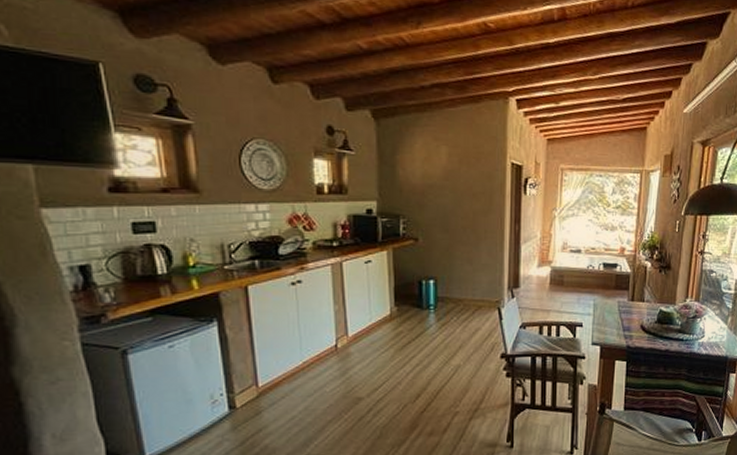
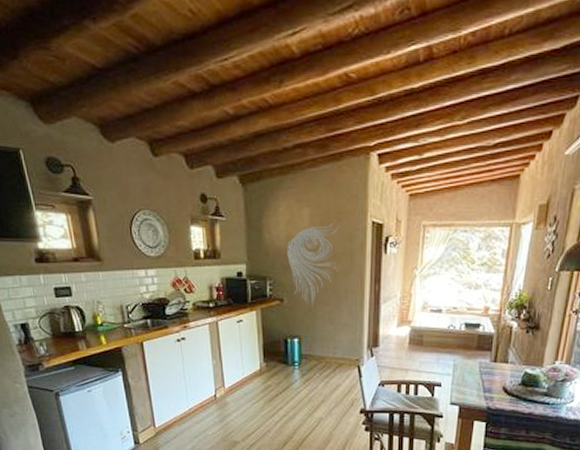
wall sculpture: none [423,162,479,248] -> present [287,222,340,308]

